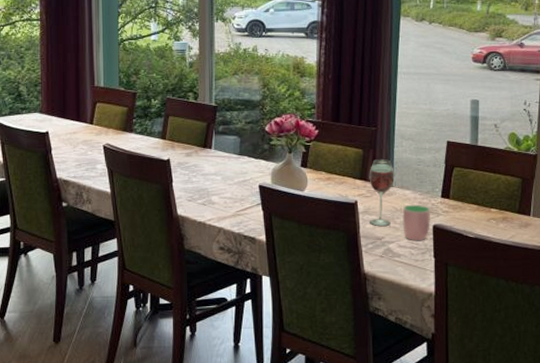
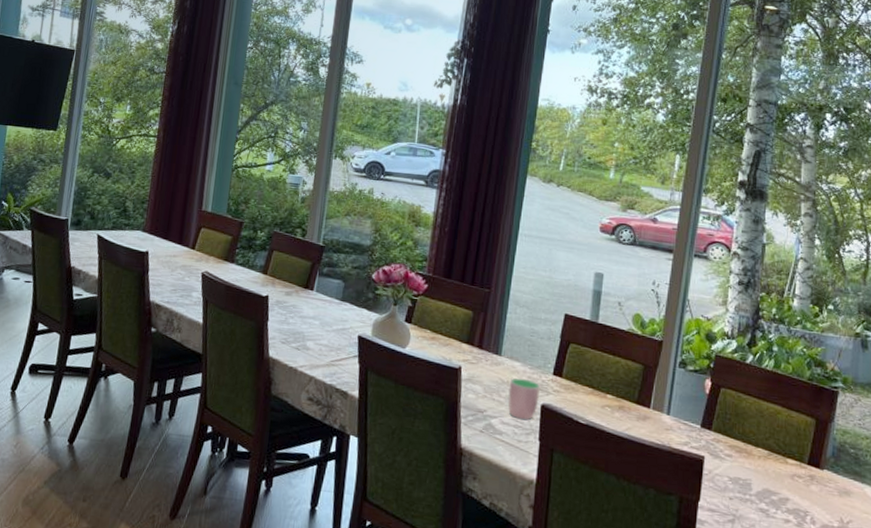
wineglass: present [369,159,395,226] -> none [472,324,505,398]

